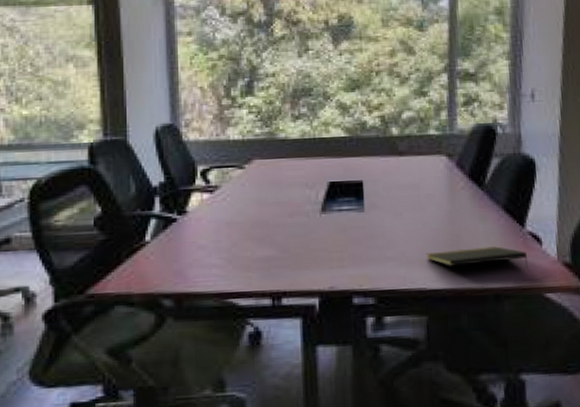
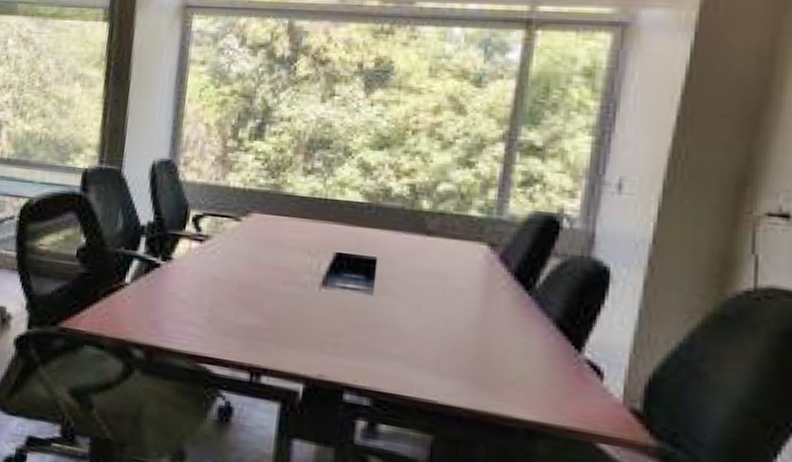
notepad: present [426,246,529,268] -> none [442,359,580,406]

